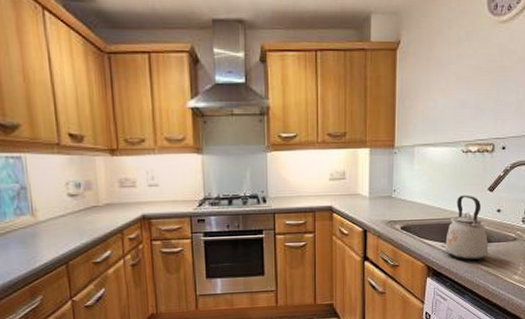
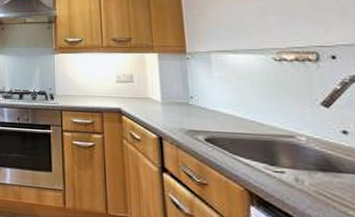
kettle: present [445,195,489,260] -> none [269,108,341,194]

